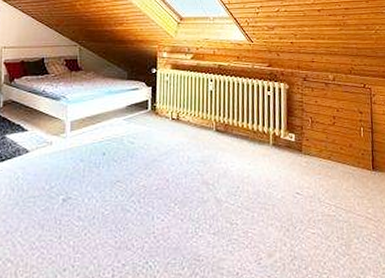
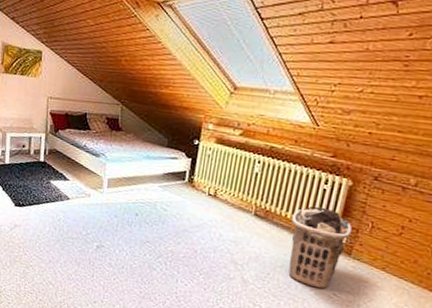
clothes hamper: none [247,112,298,191] -> present [288,206,353,289]

